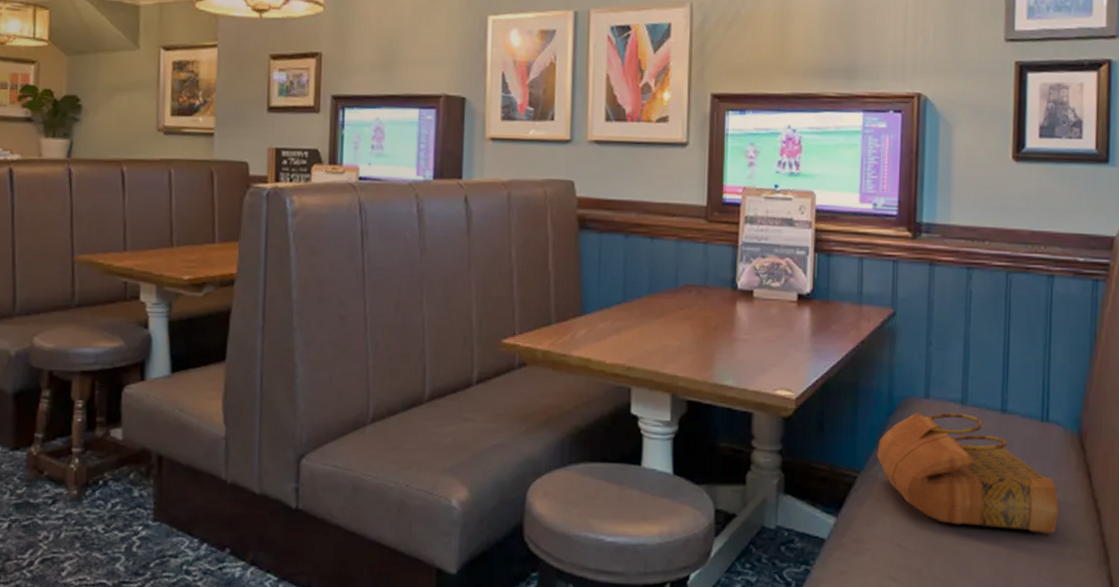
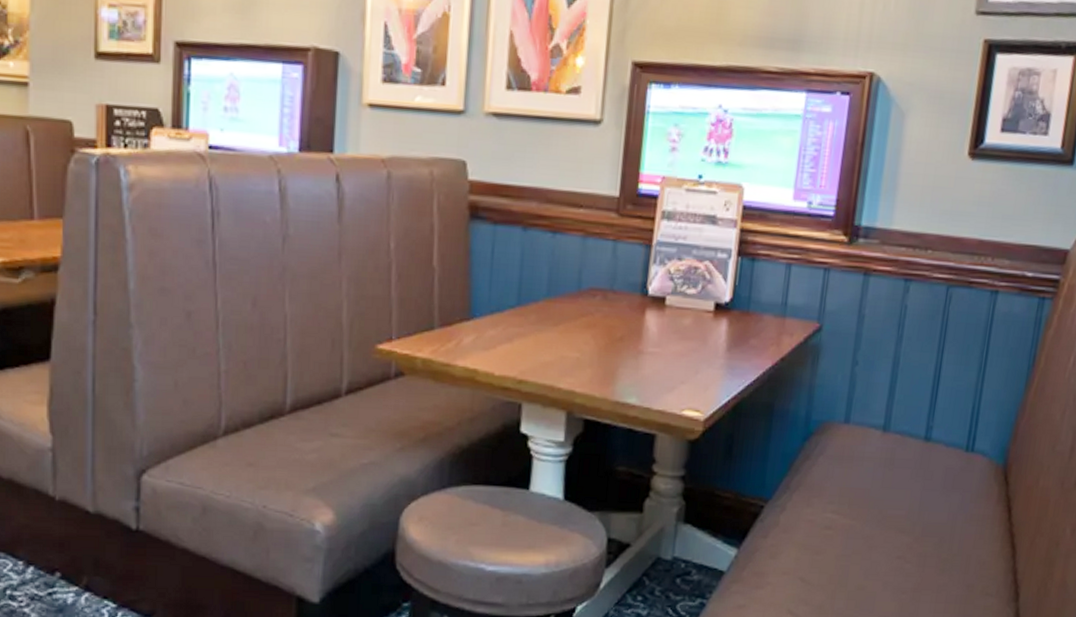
handbag: present [877,412,1059,535] -> none [787,438,975,571]

